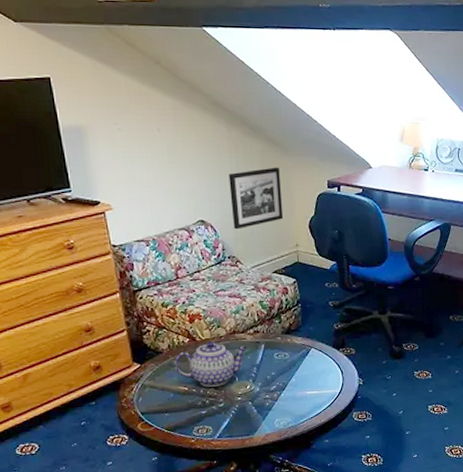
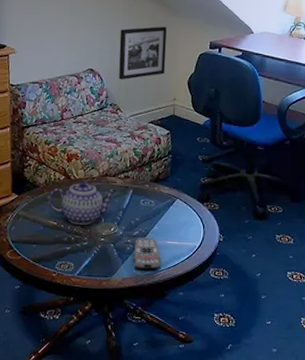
remote control: none [273,390,304,423] -> present [133,237,162,270]

